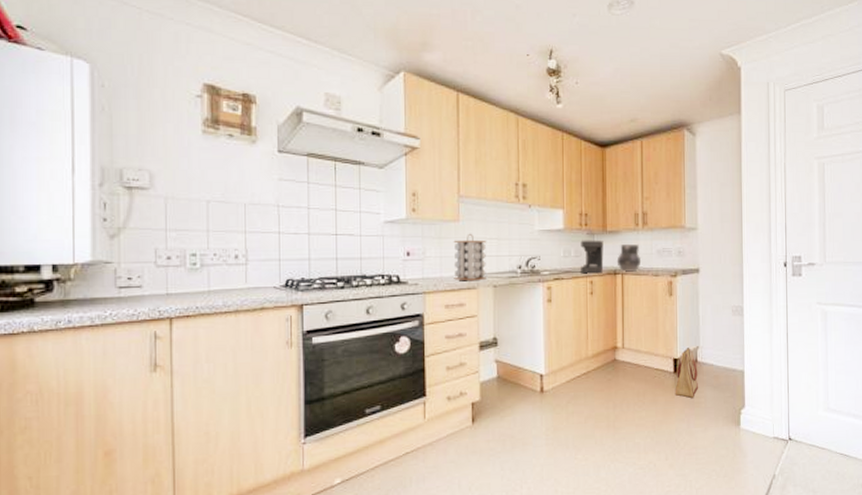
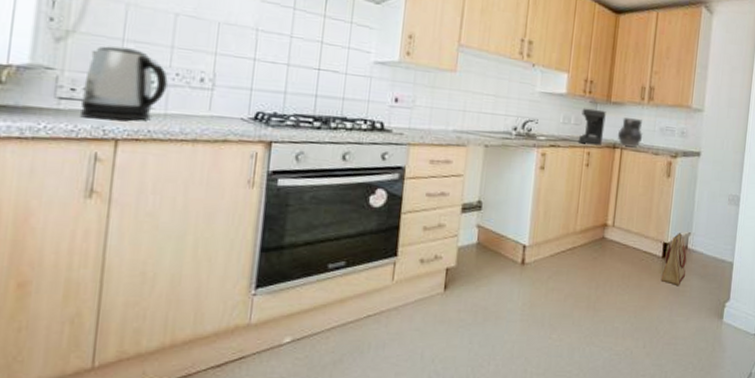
kettle: none [138,235,207,302] -> present [81,46,168,121]
spice rack: present [453,233,487,282] -> none [443,86,484,139]

